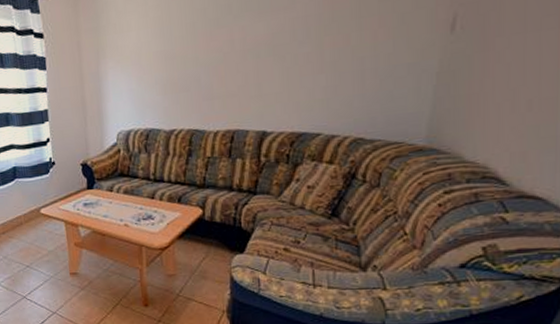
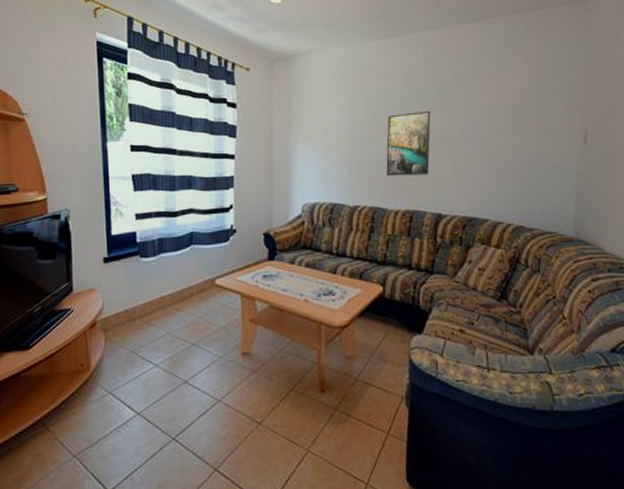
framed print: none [204,14,255,96] -> present [386,110,431,176]

